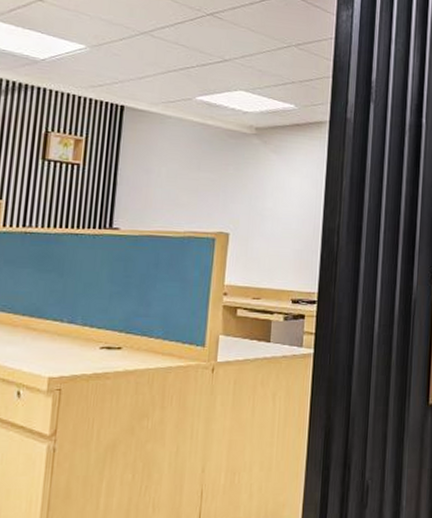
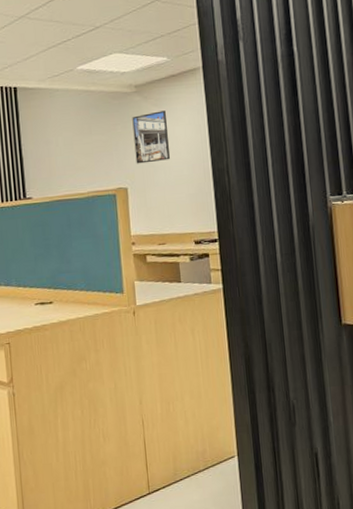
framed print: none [243,158,284,211] -> present [132,110,171,164]

